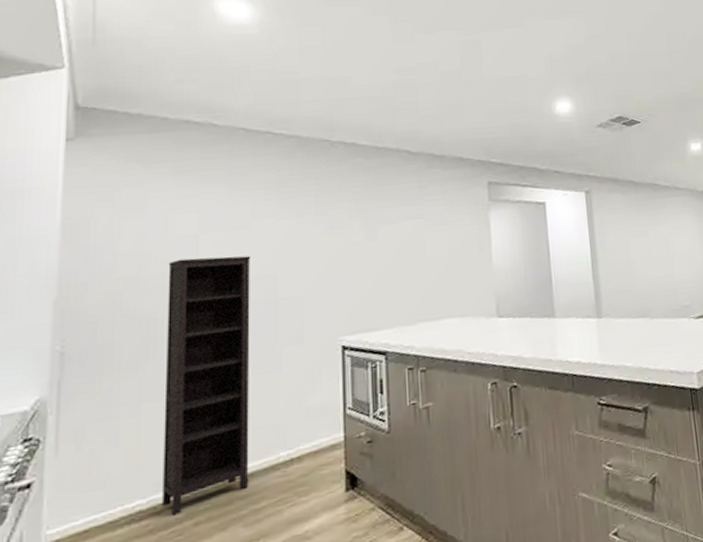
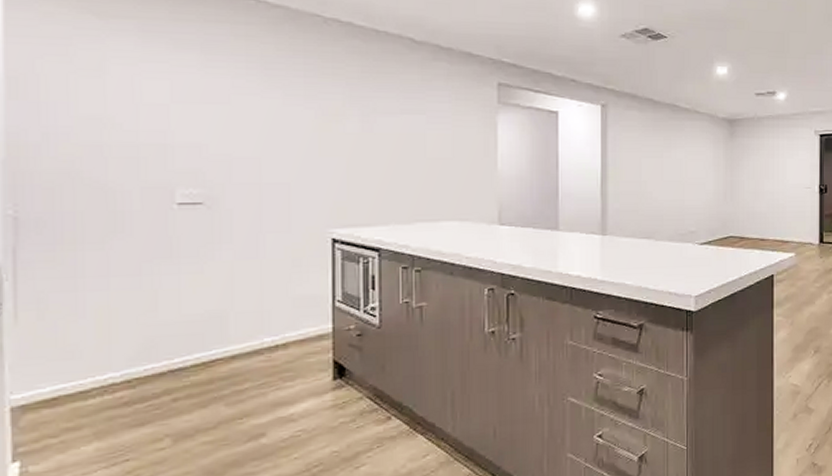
bookcase: present [163,256,251,516] -> none [135,130,232,390]

